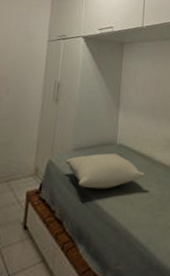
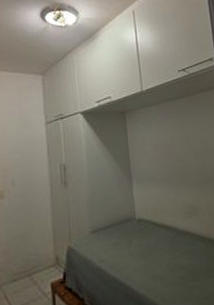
pillow: present [64,153,145,189] -> none [84,229,171,270]

